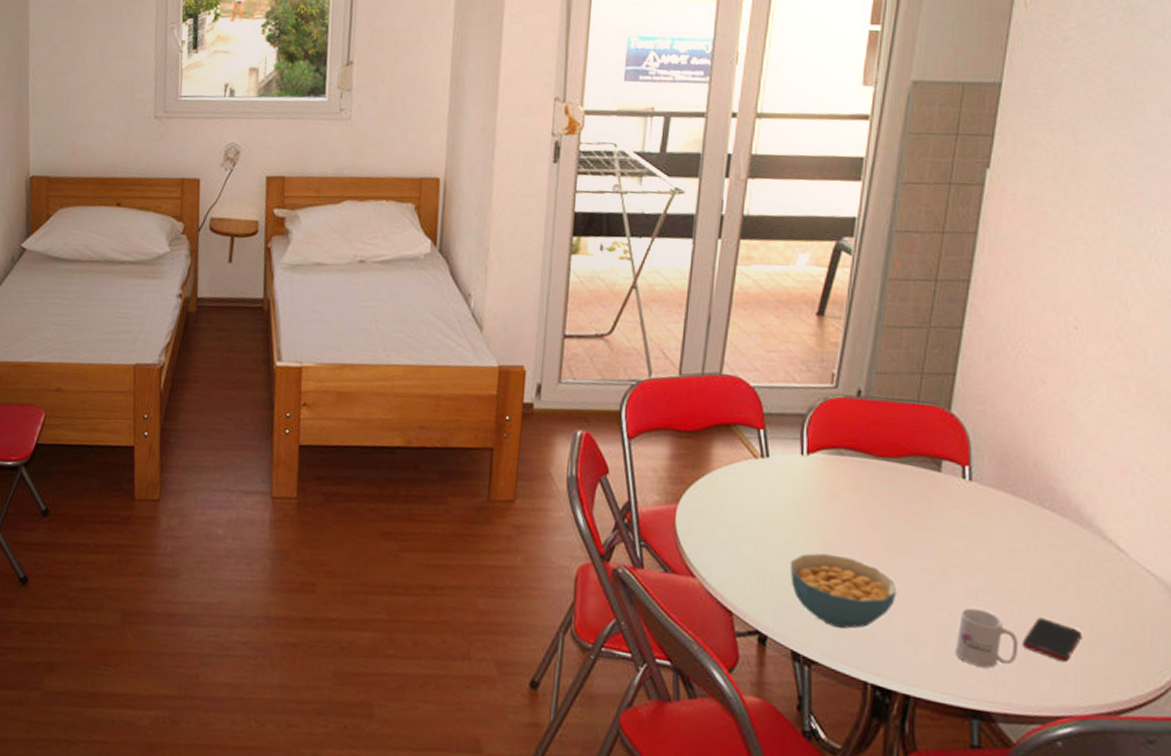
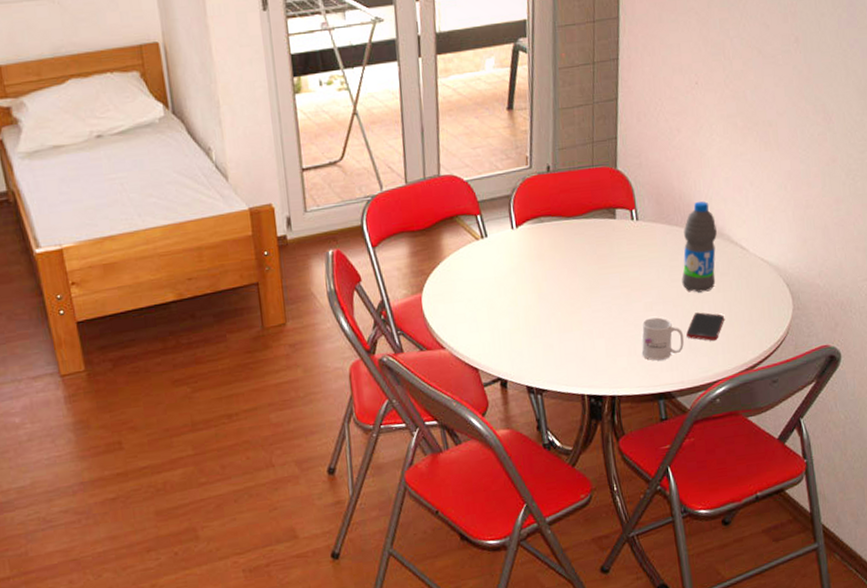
cereal bowl: present [789,553,897,630] -> none [515,302,597,360]
water bottle: none [1024,474,1083,595] -> present [682,201,717,293]

